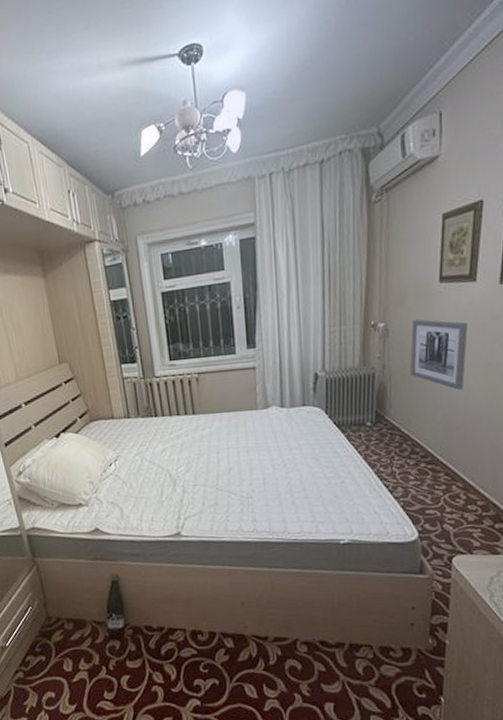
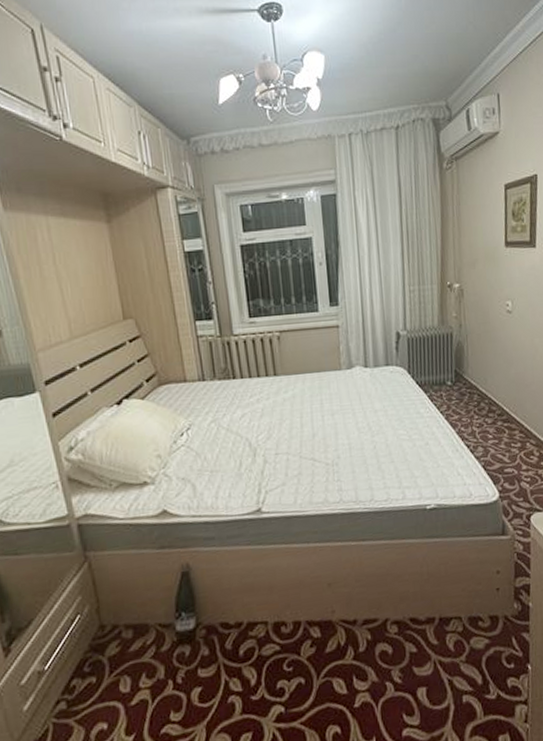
wall art: present [410,319,468,390] -> none [483,281,532,349]

